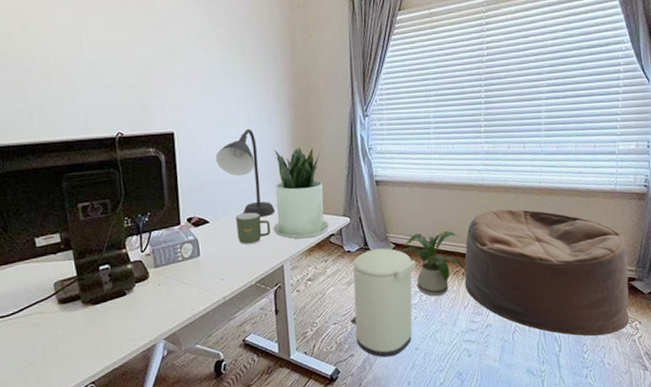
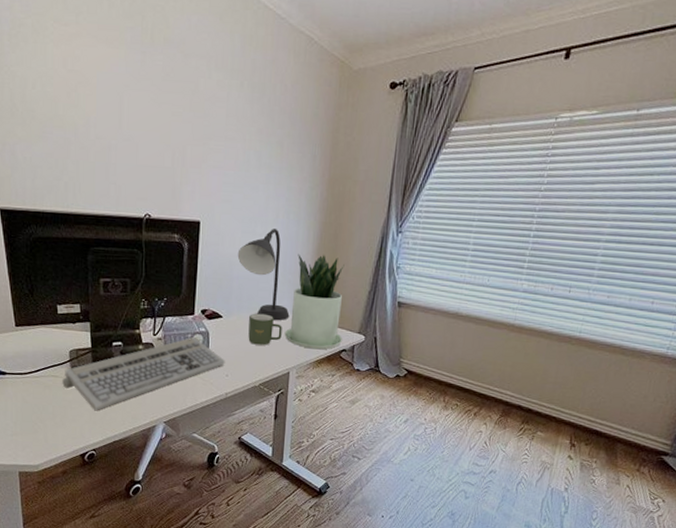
computer keyboard: none [49,247,218,341] -> present [62,337,225,411]
pedal bin: present [351,248,417,358] -> none [348,372,427,483]
house plant: present [400,231,470,296] -> none [412,364,482,432]
bean bag chair: present [464,208,629,336] -> none [474,353,666,506]

